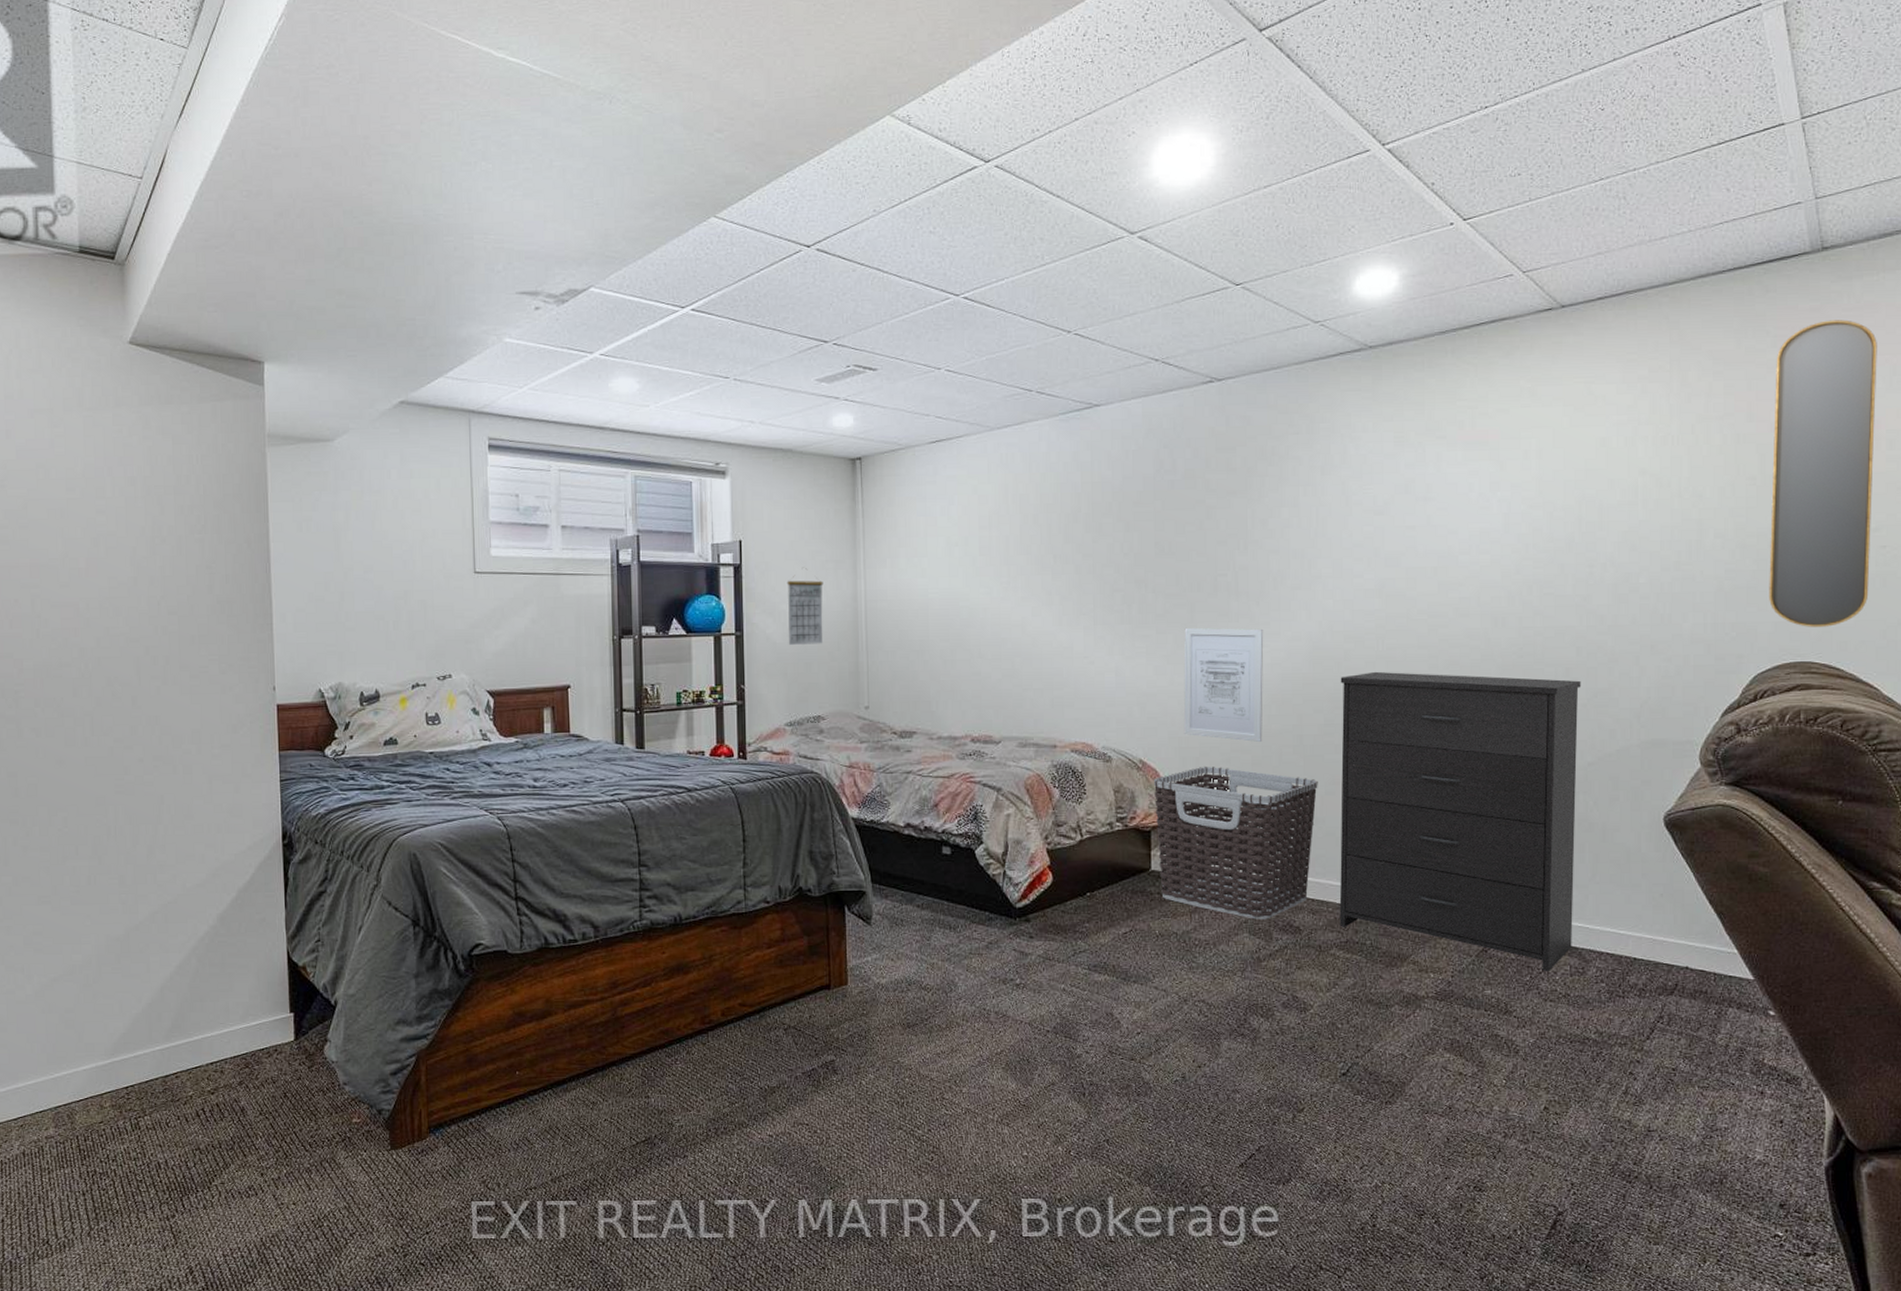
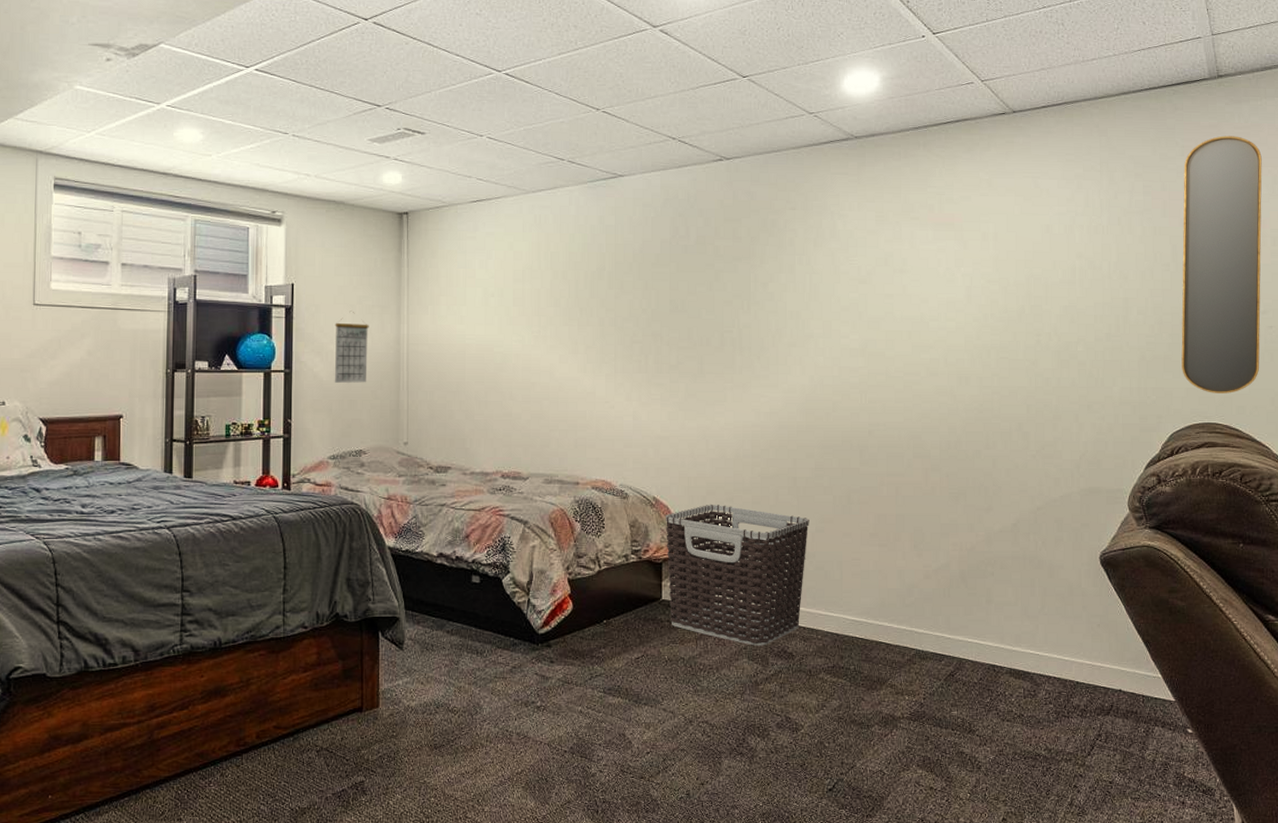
wall art: present [1183,627,1264,743] -> none [692,378,764,484]
dresser: present [1339,671,1581,972] -> none [827,422,1031,695]

